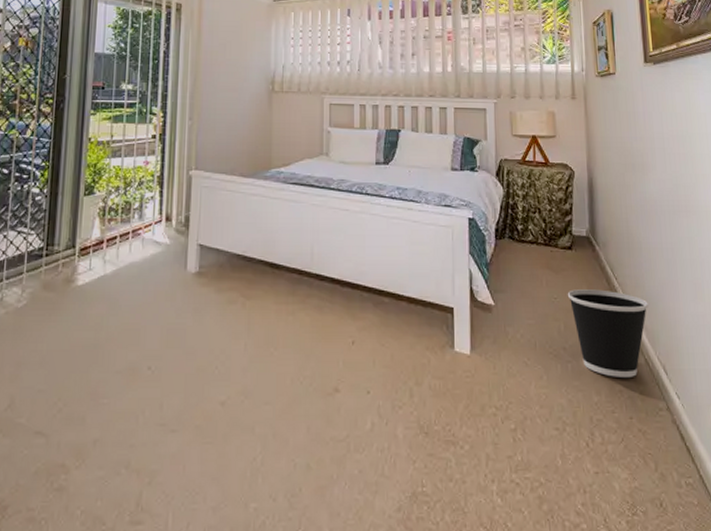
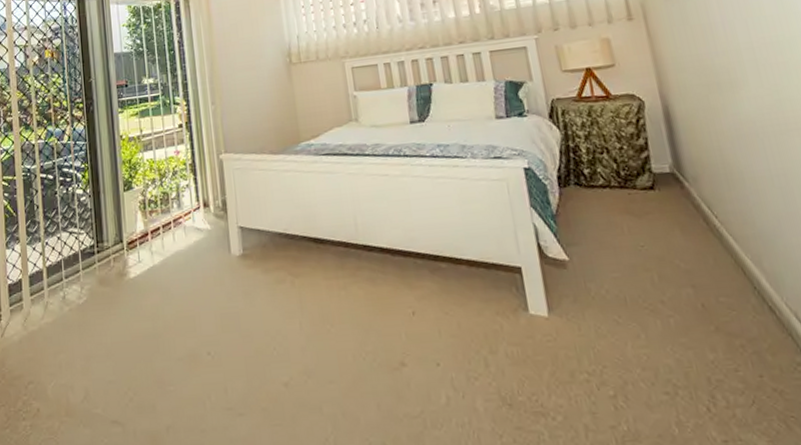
wastebasket: present [567,289,648,377] -> none [656,231,764,330]

